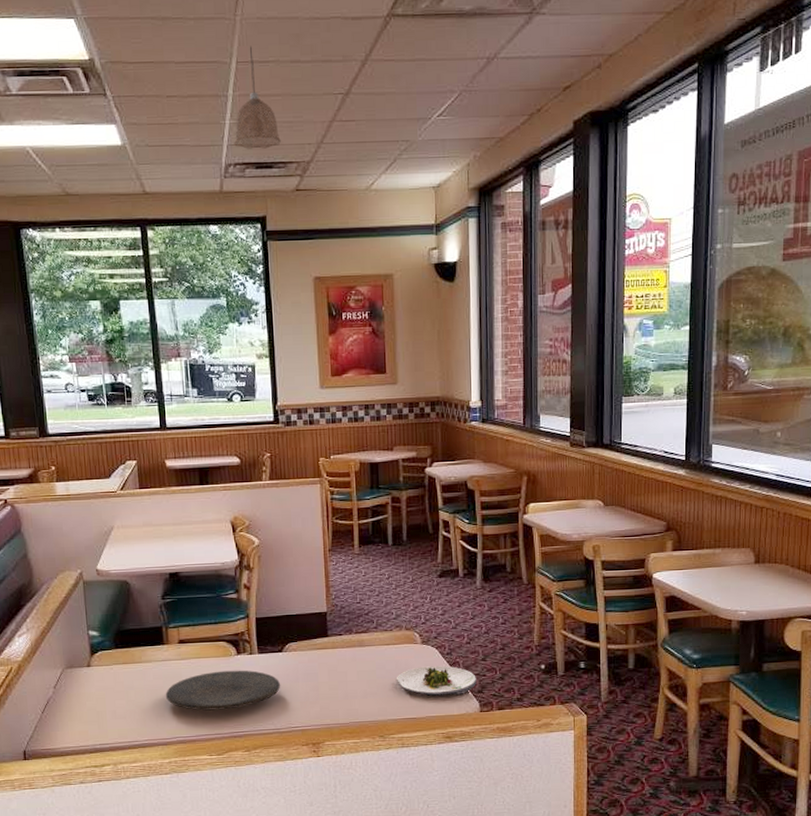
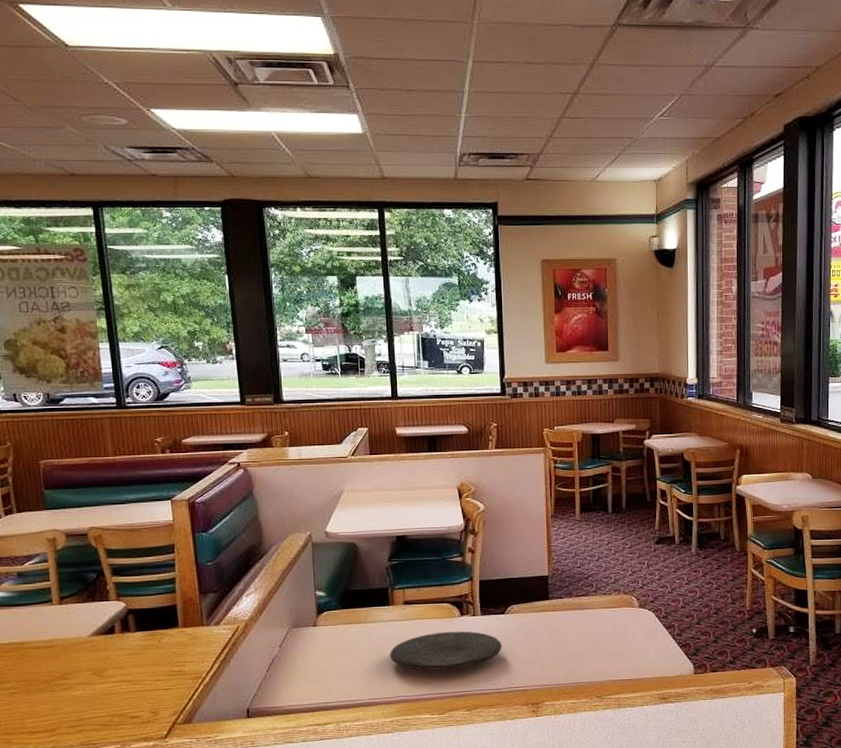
pendant lamp: present [233,46,281,149] -> none [468,47,513,141]
salad plate: present [396,665,476,697] -> none [614,629,691,659]

